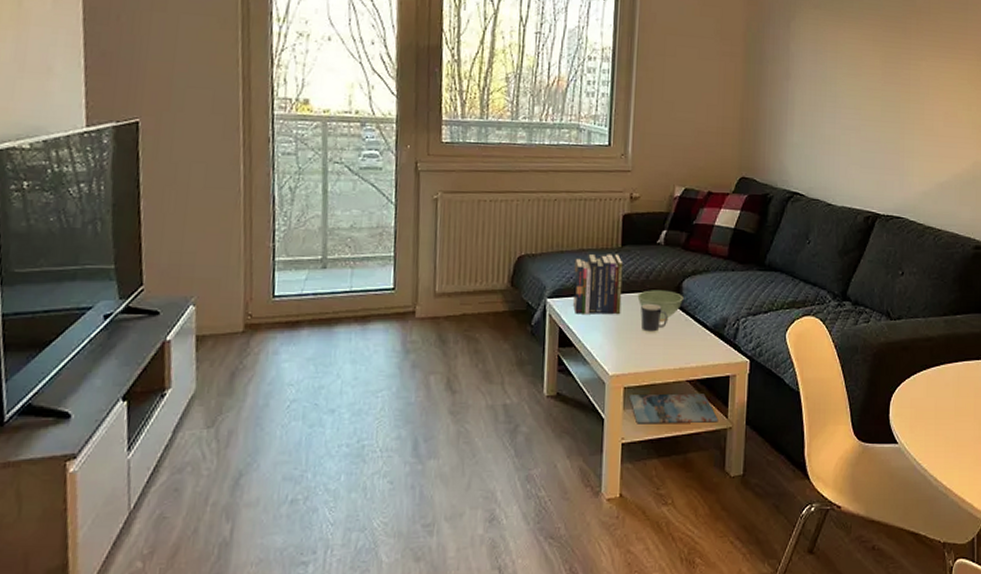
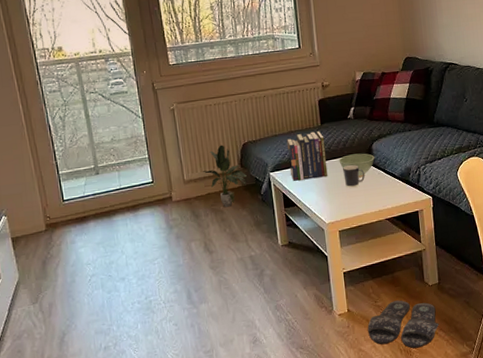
potted plant: none [461,253,517,336] -> present [203,145,247,208]
magazine: present [629,393,718,424] -> none [344,227,414,257]
slippers: none [642,491,736,559] -> present [367,300,439,349]

